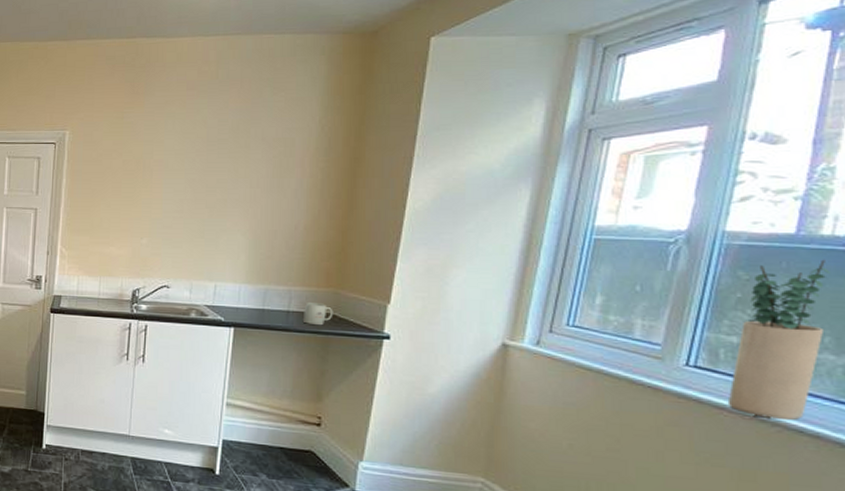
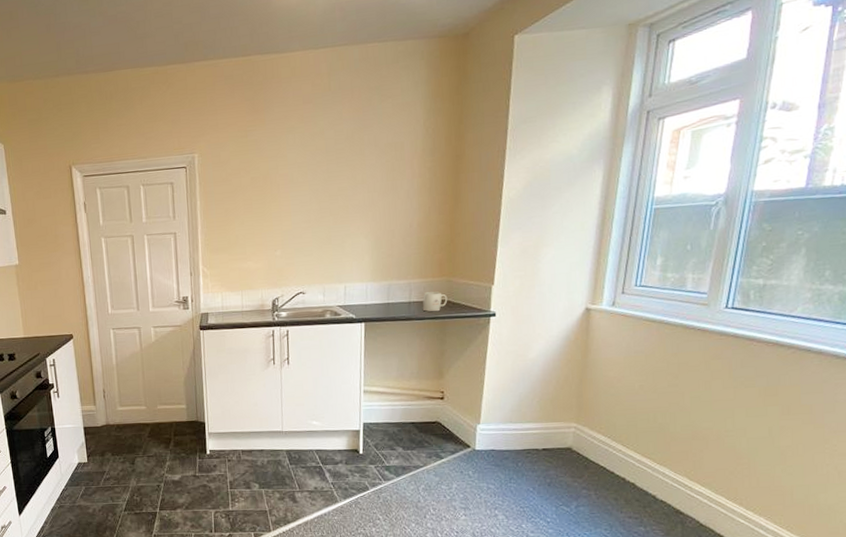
vase: present [727,259,830,421] -> none [756,206,830,343]

